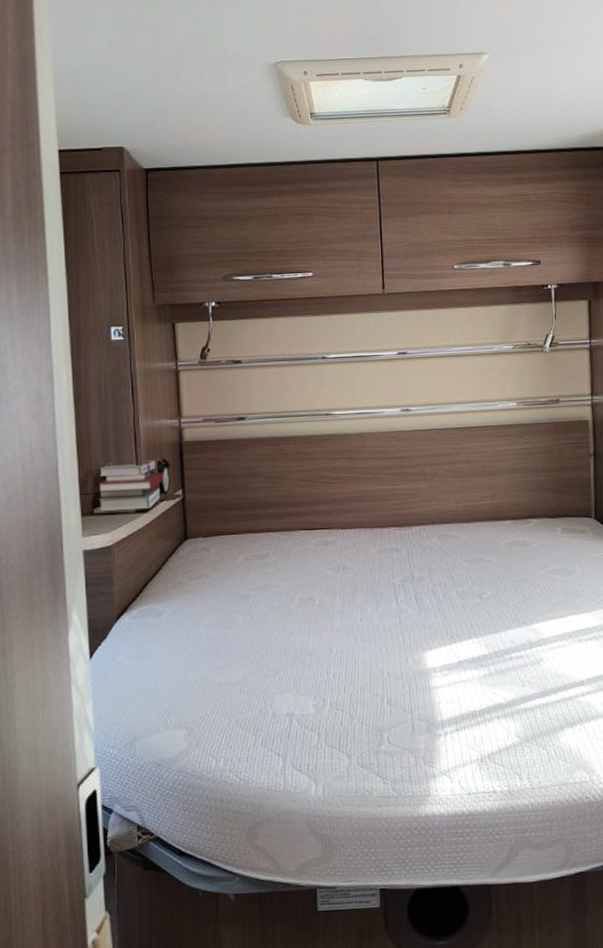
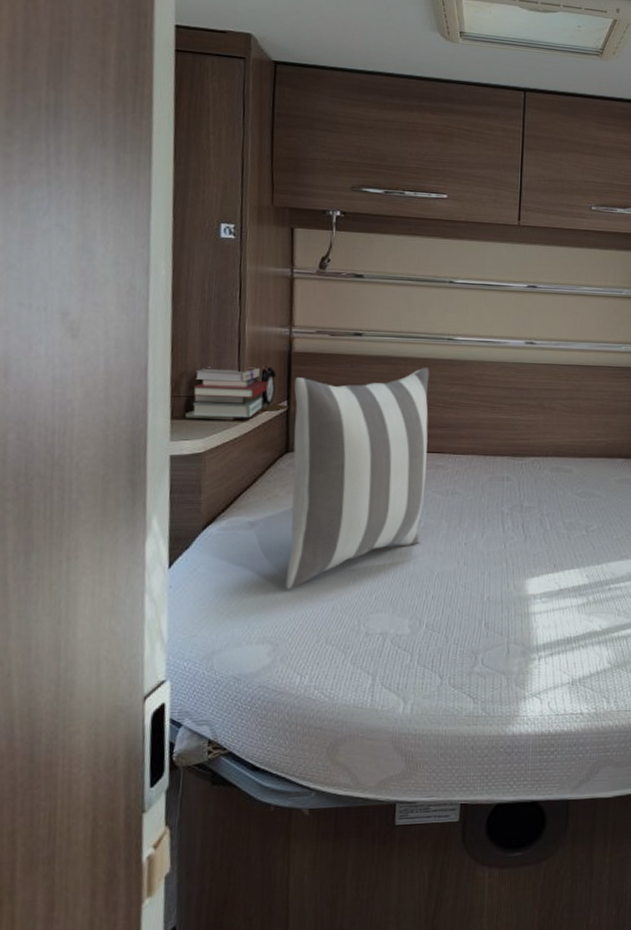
pillow: none [187,445,317,673] -> present [286,367,429,589]

